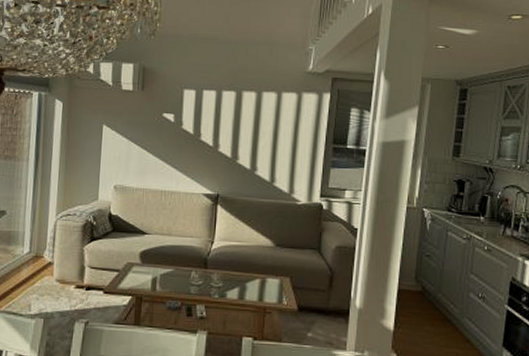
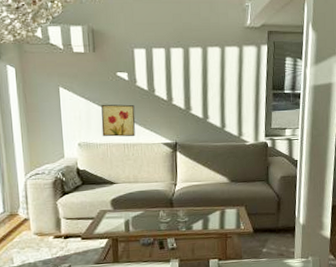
wall art: none [140,146,178,184] -> present [101,104,136,137]

